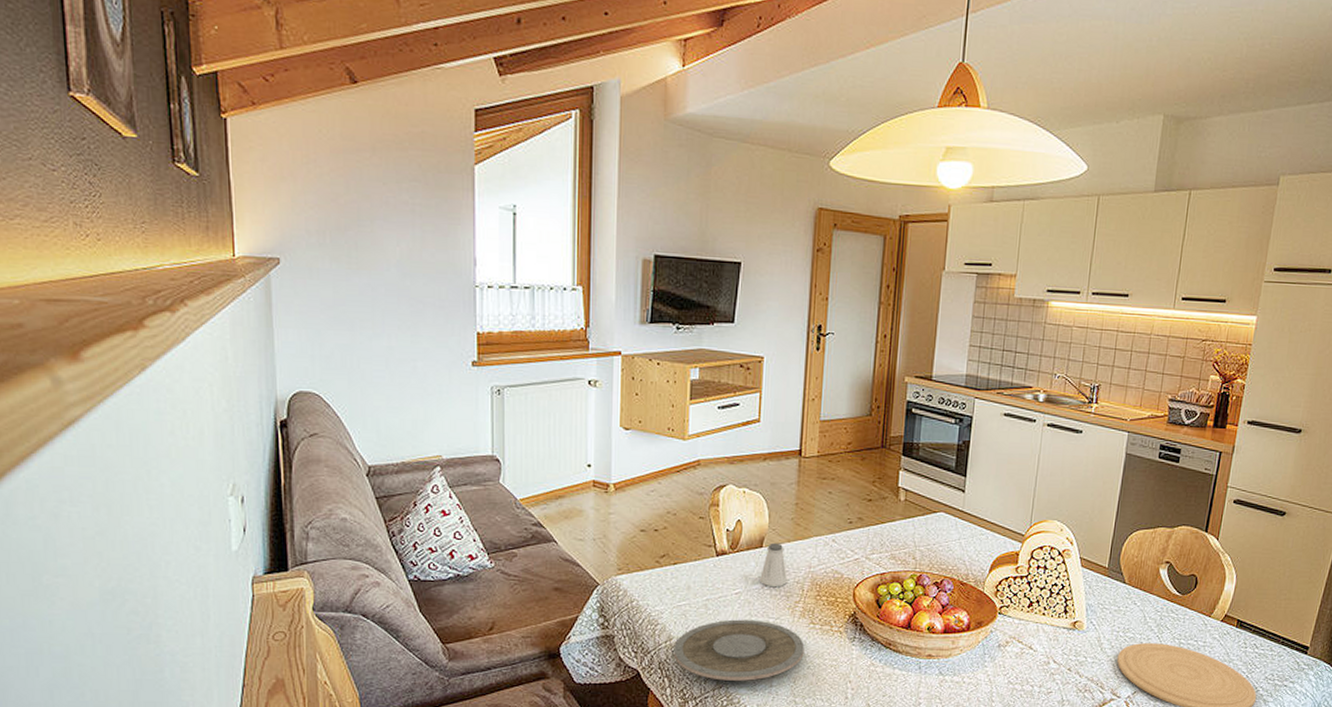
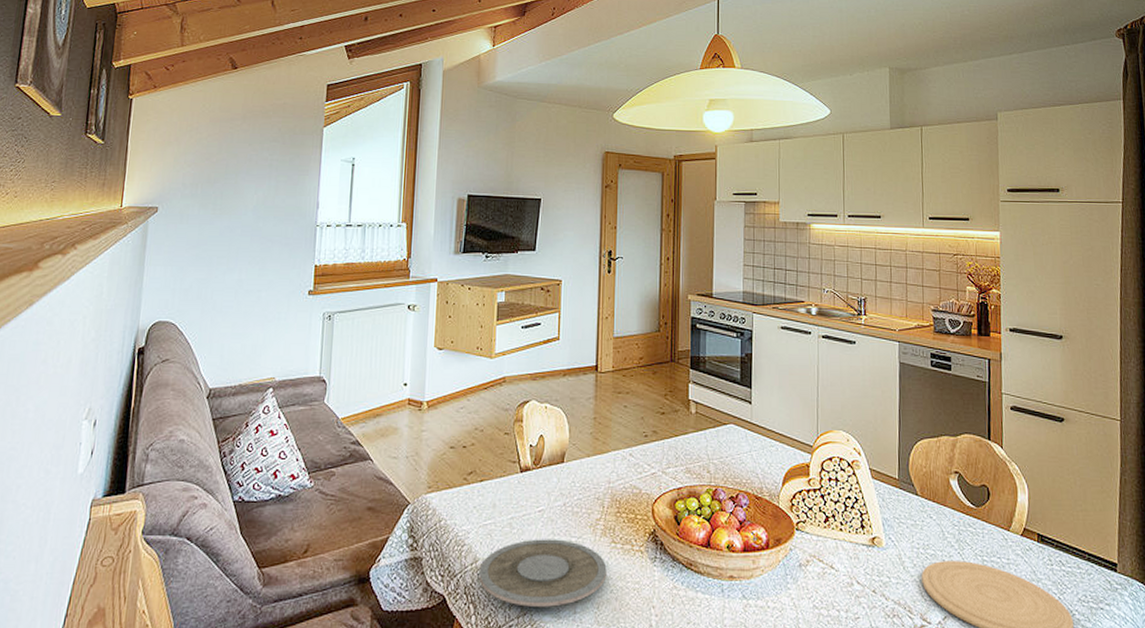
saltshaker: present [760,542,787,588] -> none [562,457,588,504]

